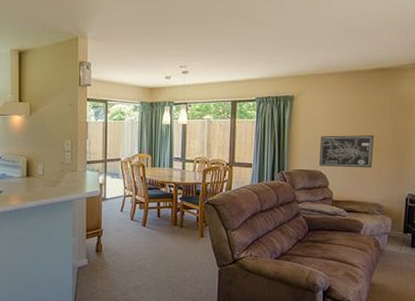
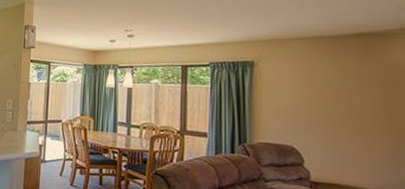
wall art: present [319,135,374,168] -> none [290,106,360,147]

